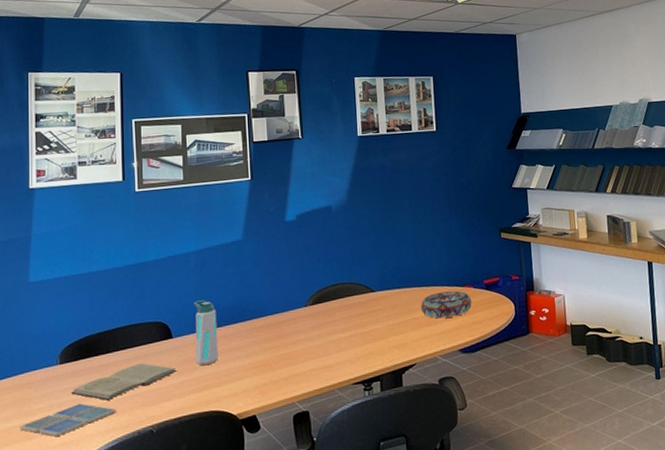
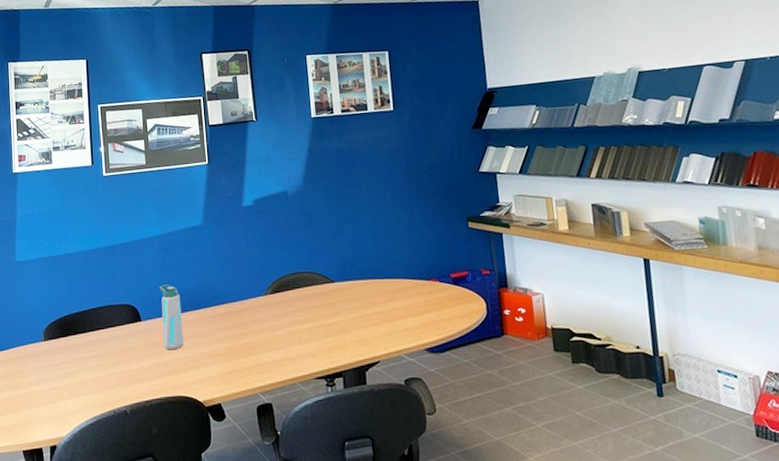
drink coaster: present [20,403,116,437] -> none [13,379,94,409]
book: present [71,363,177,400] -> none [54,344,146,378]
decorative bowl: present [421,290,472,319] -> none [383,284,439,314]

